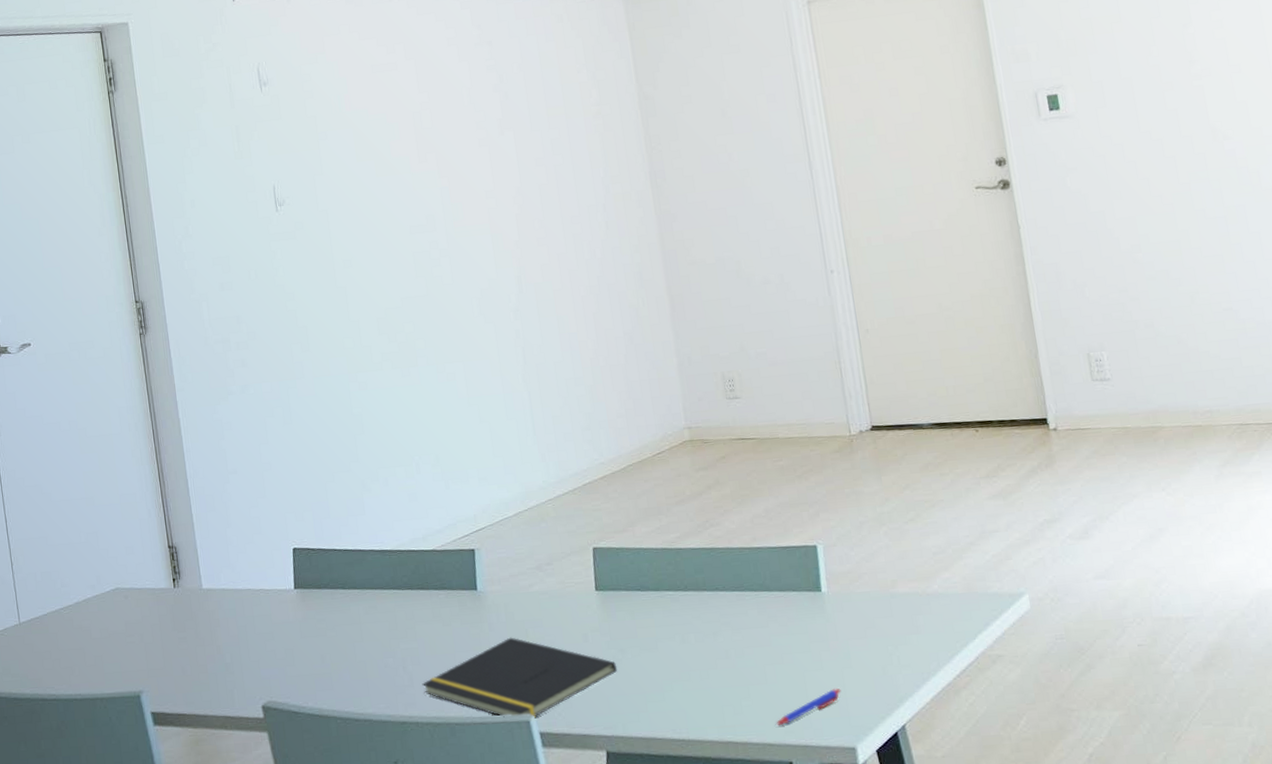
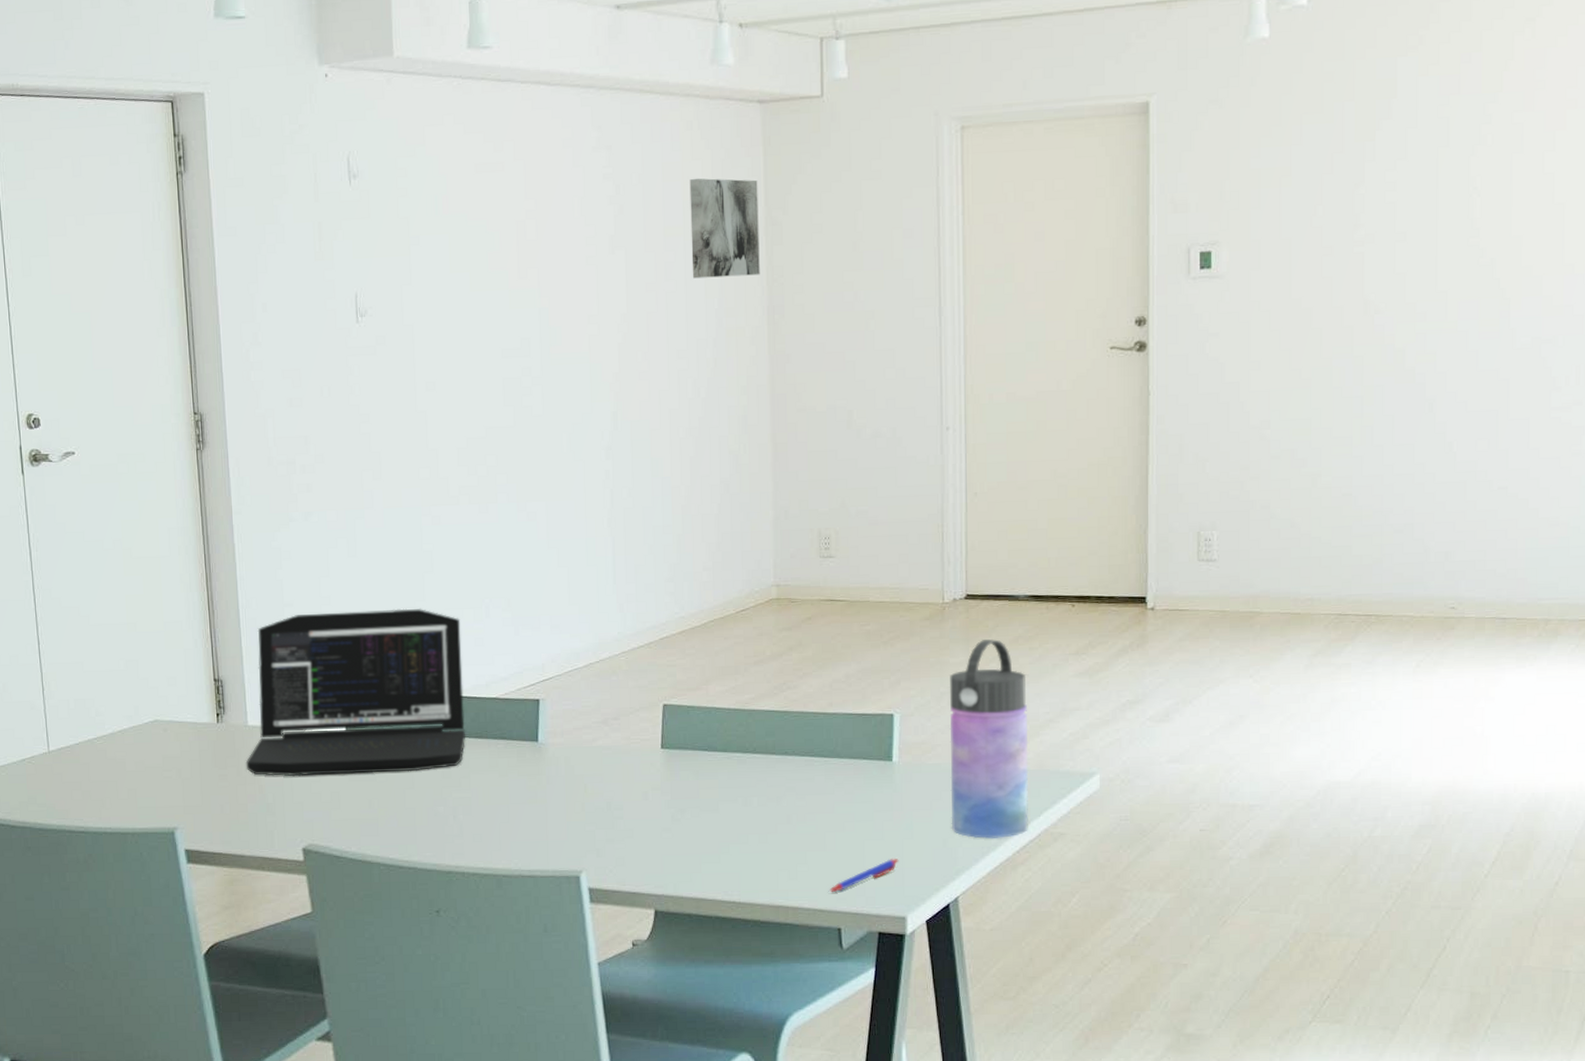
laptop: none [203,468,408,637] -> present [245,608,466,777]
notepad: present [422,637,618,719] -> none [471,791,675,874]
wall art: none [565,61,639,152] -> present [689,178,760,279]
water bottle: none [866,467,966,664] -> present [949,639,1029,839]

